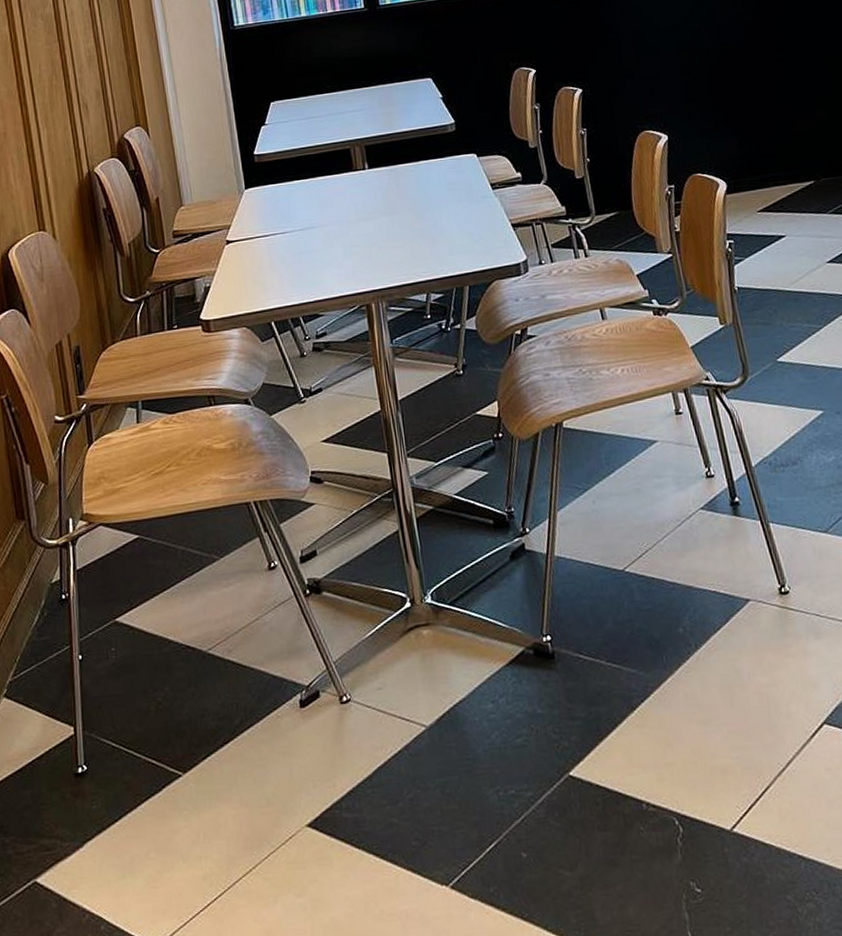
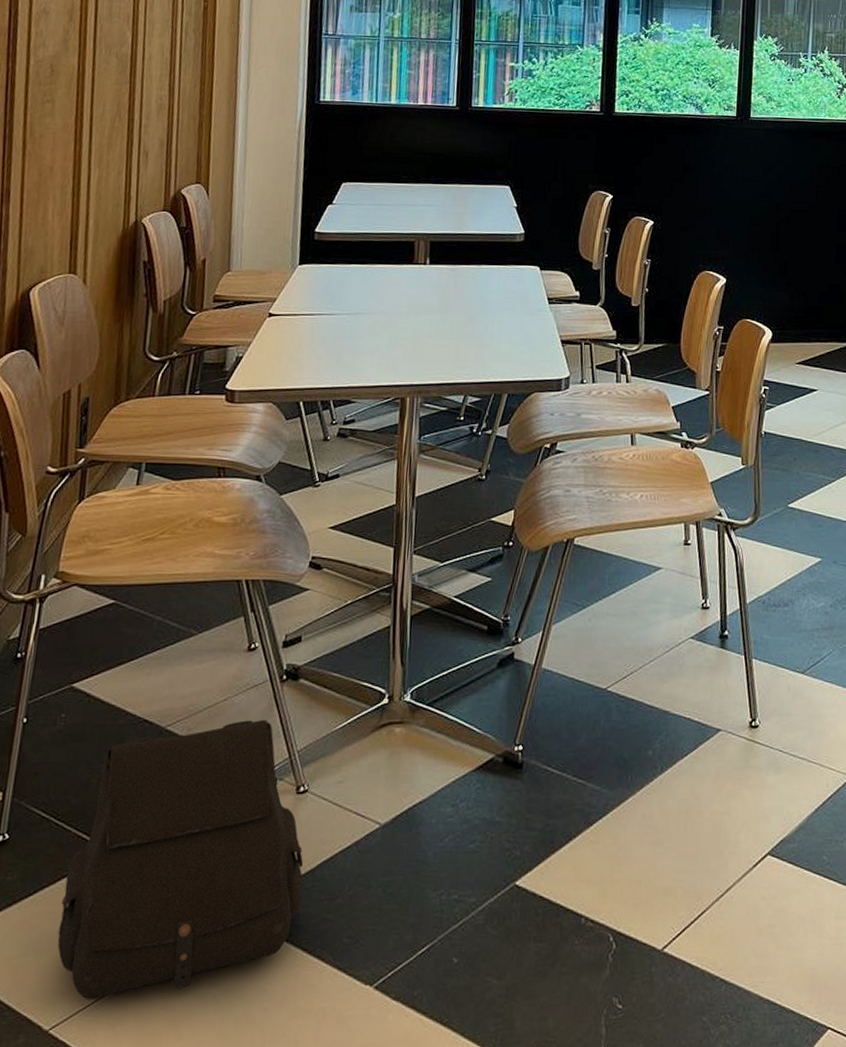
satchel: none [144,634,365,917] -> present [57,719,303,1001]

